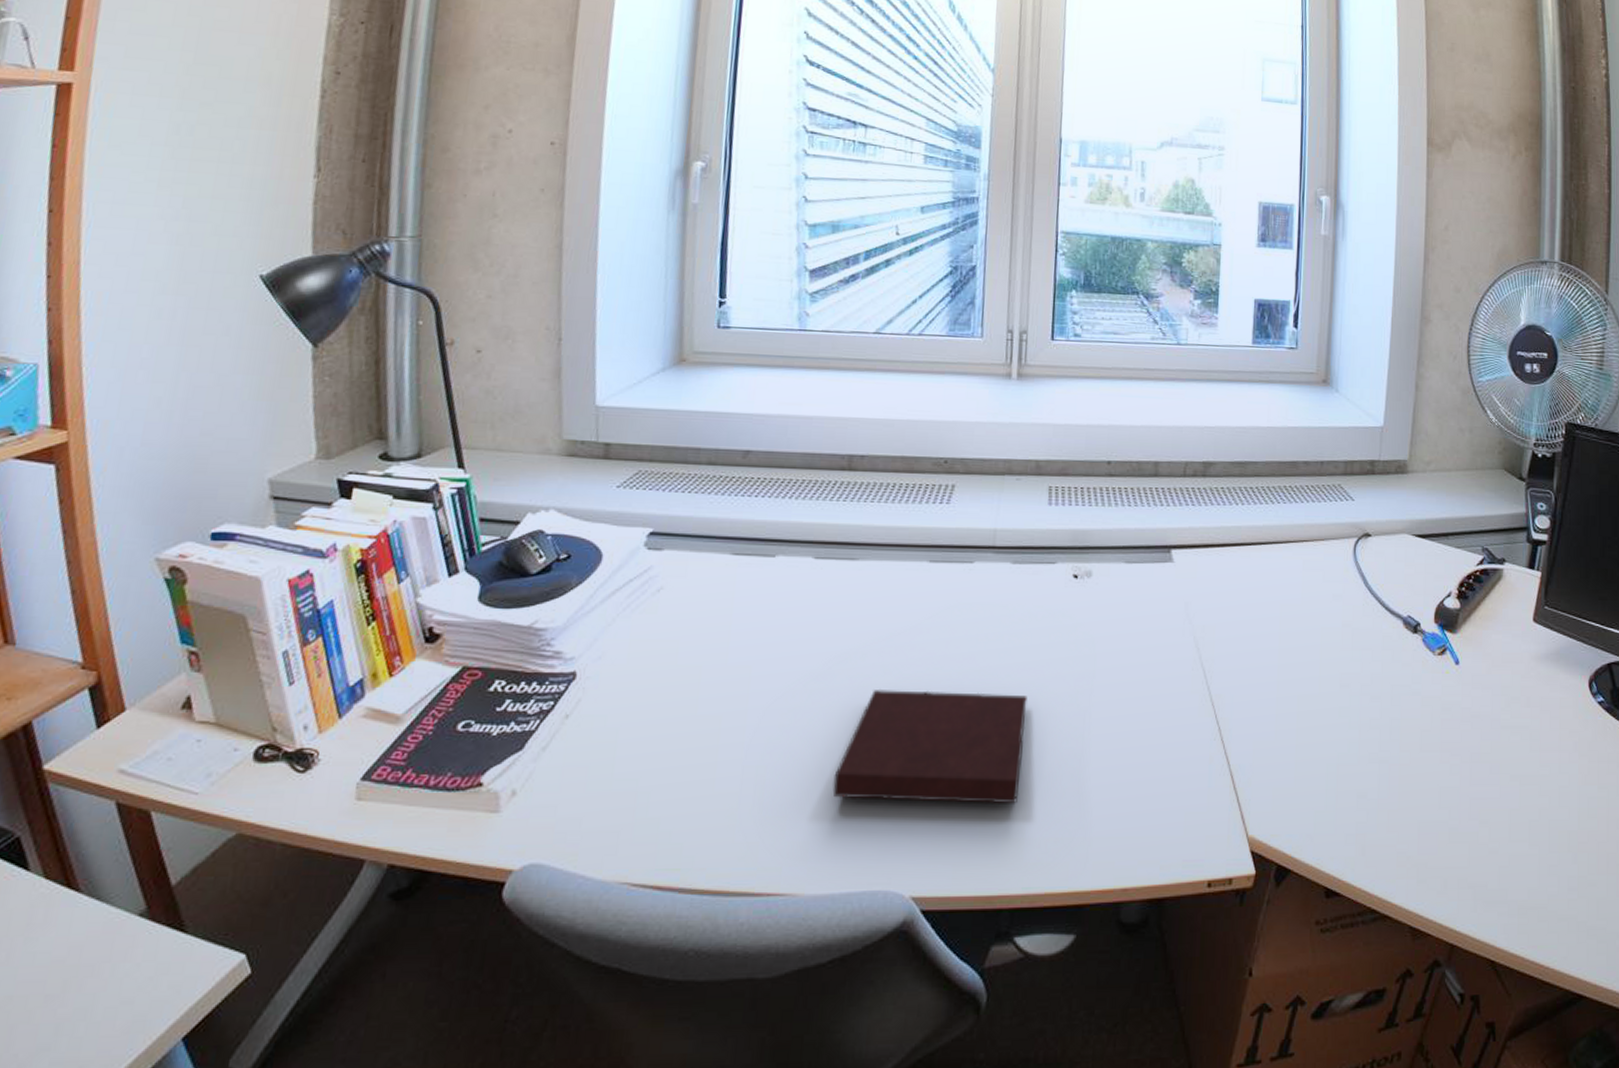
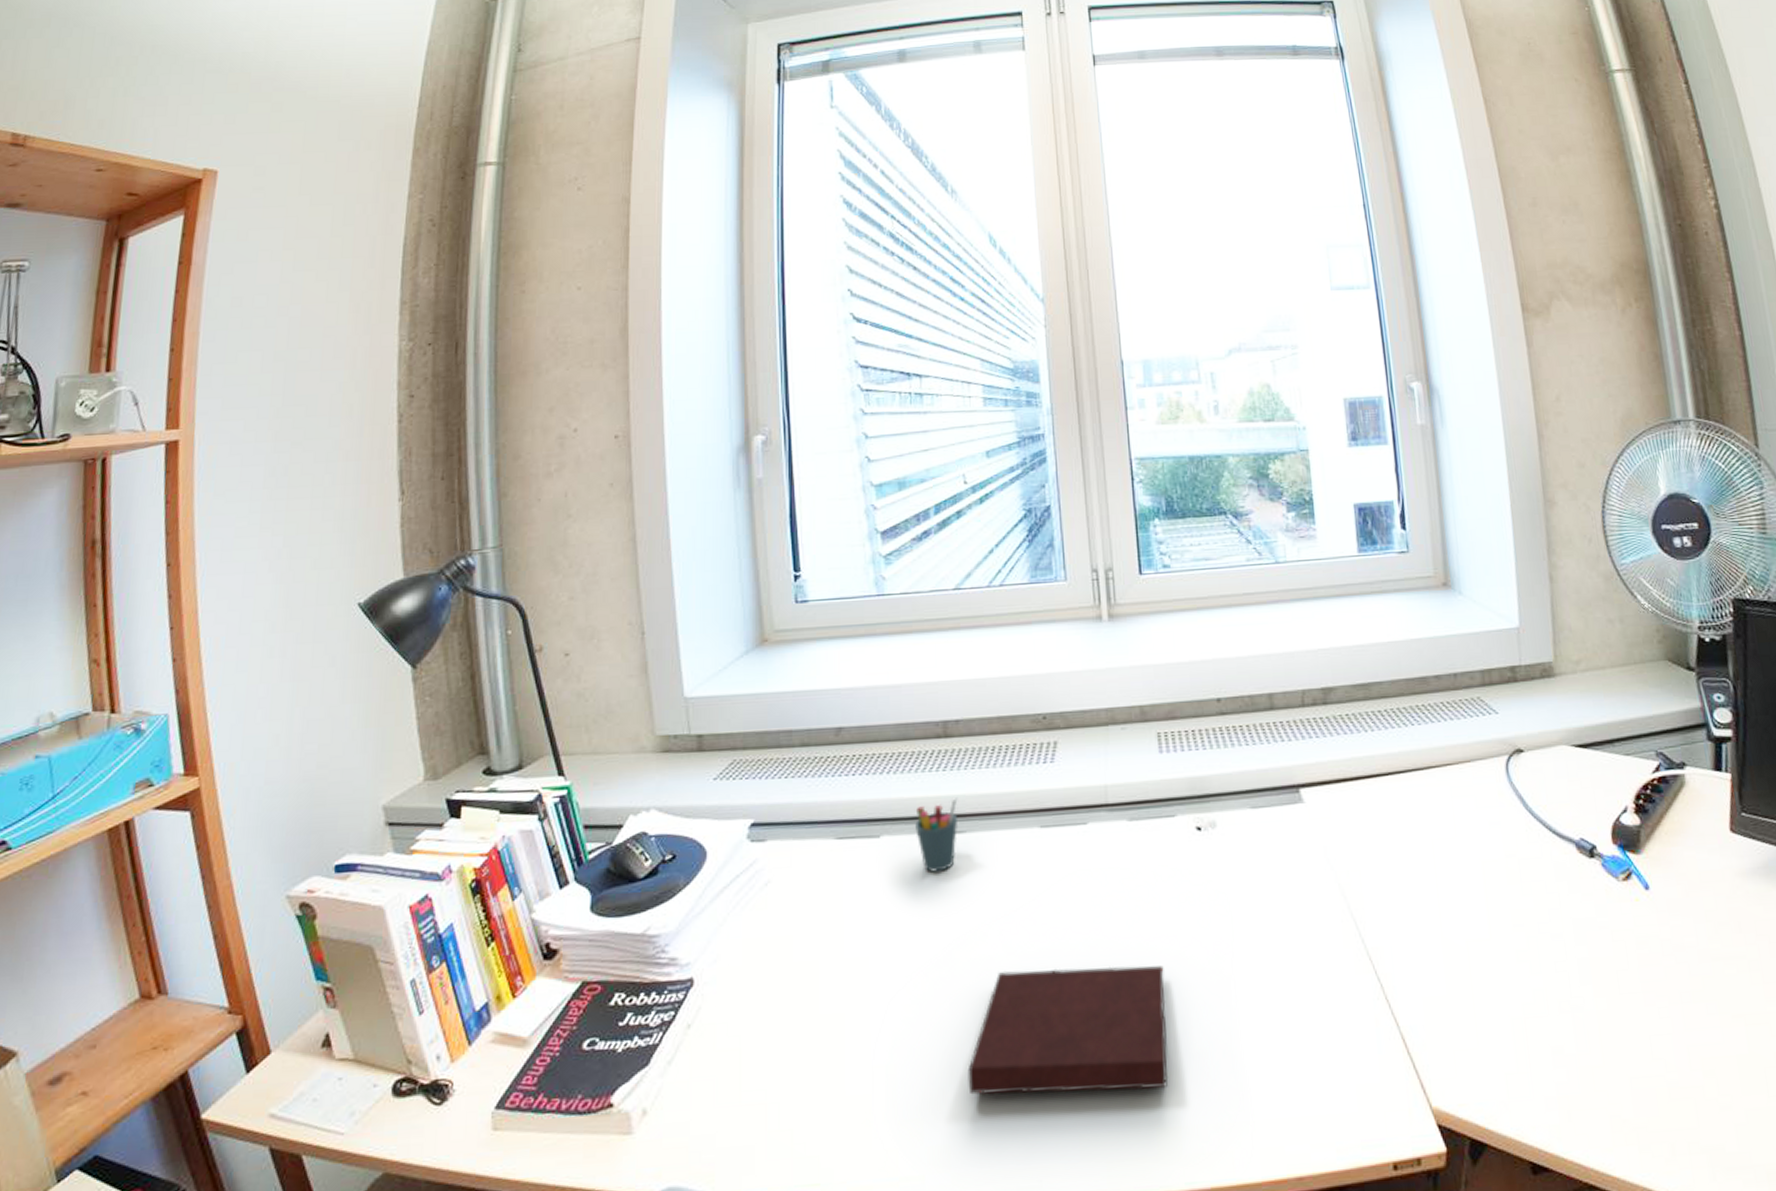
pen holder: none [810,527,855,594] -> present [915,798,959,872]

